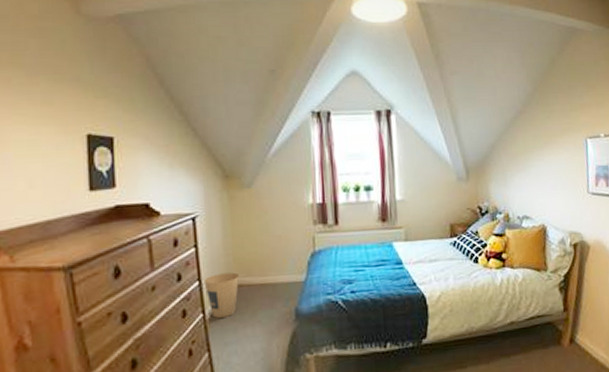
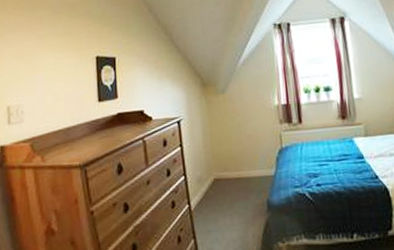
trash can: present [203,272,239,318] -> none [188,168,218,209]

